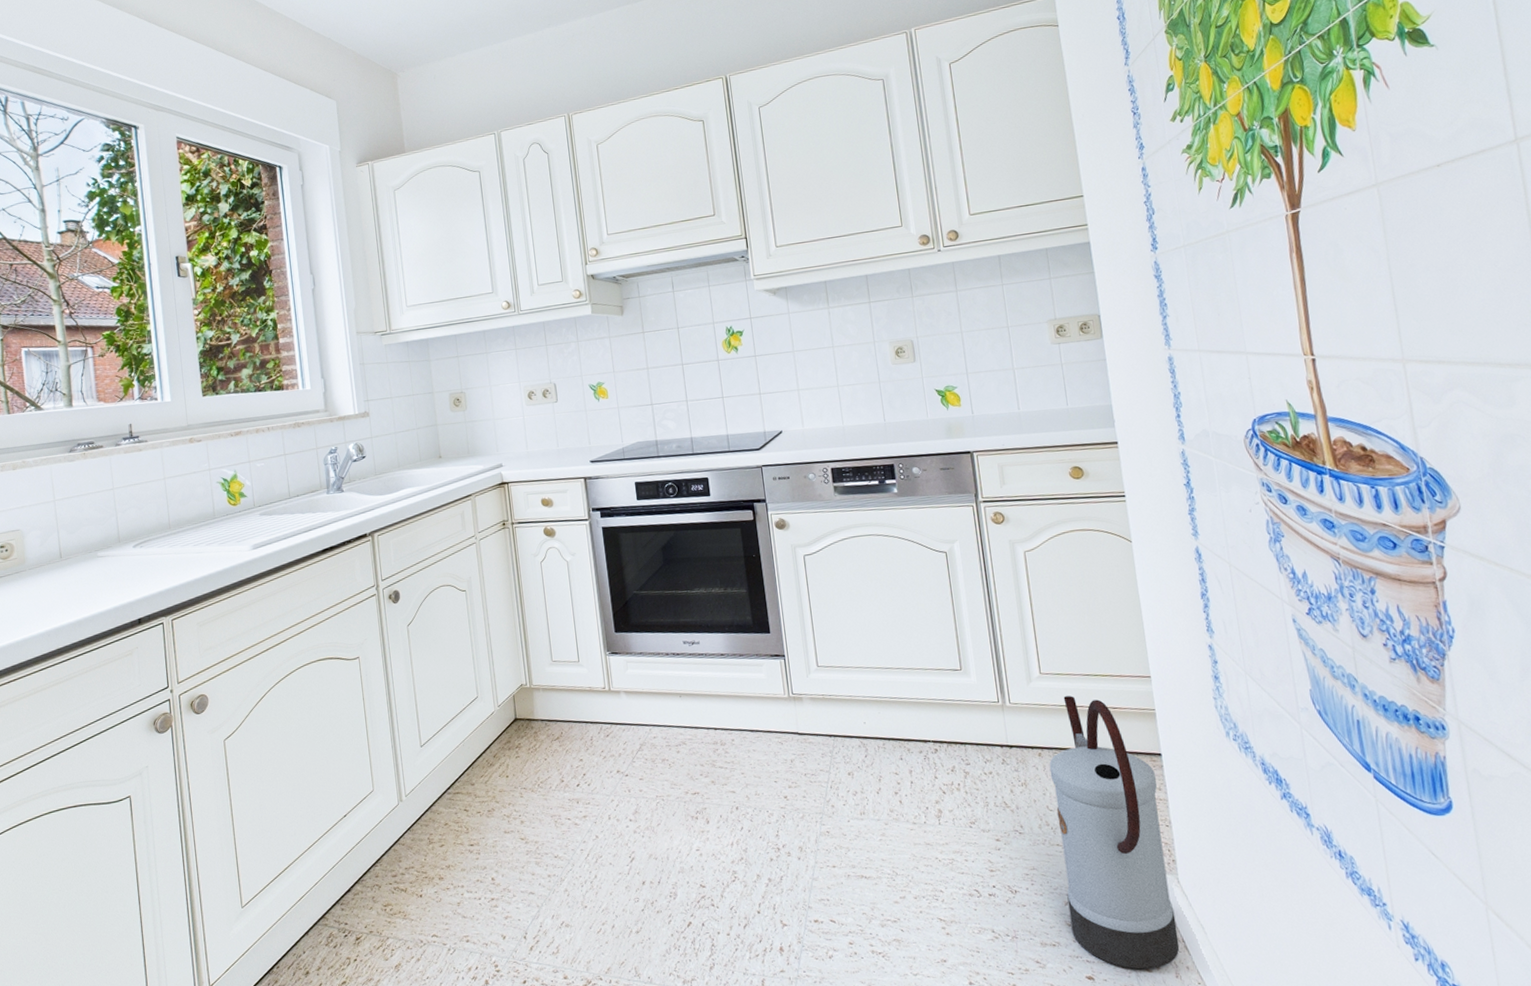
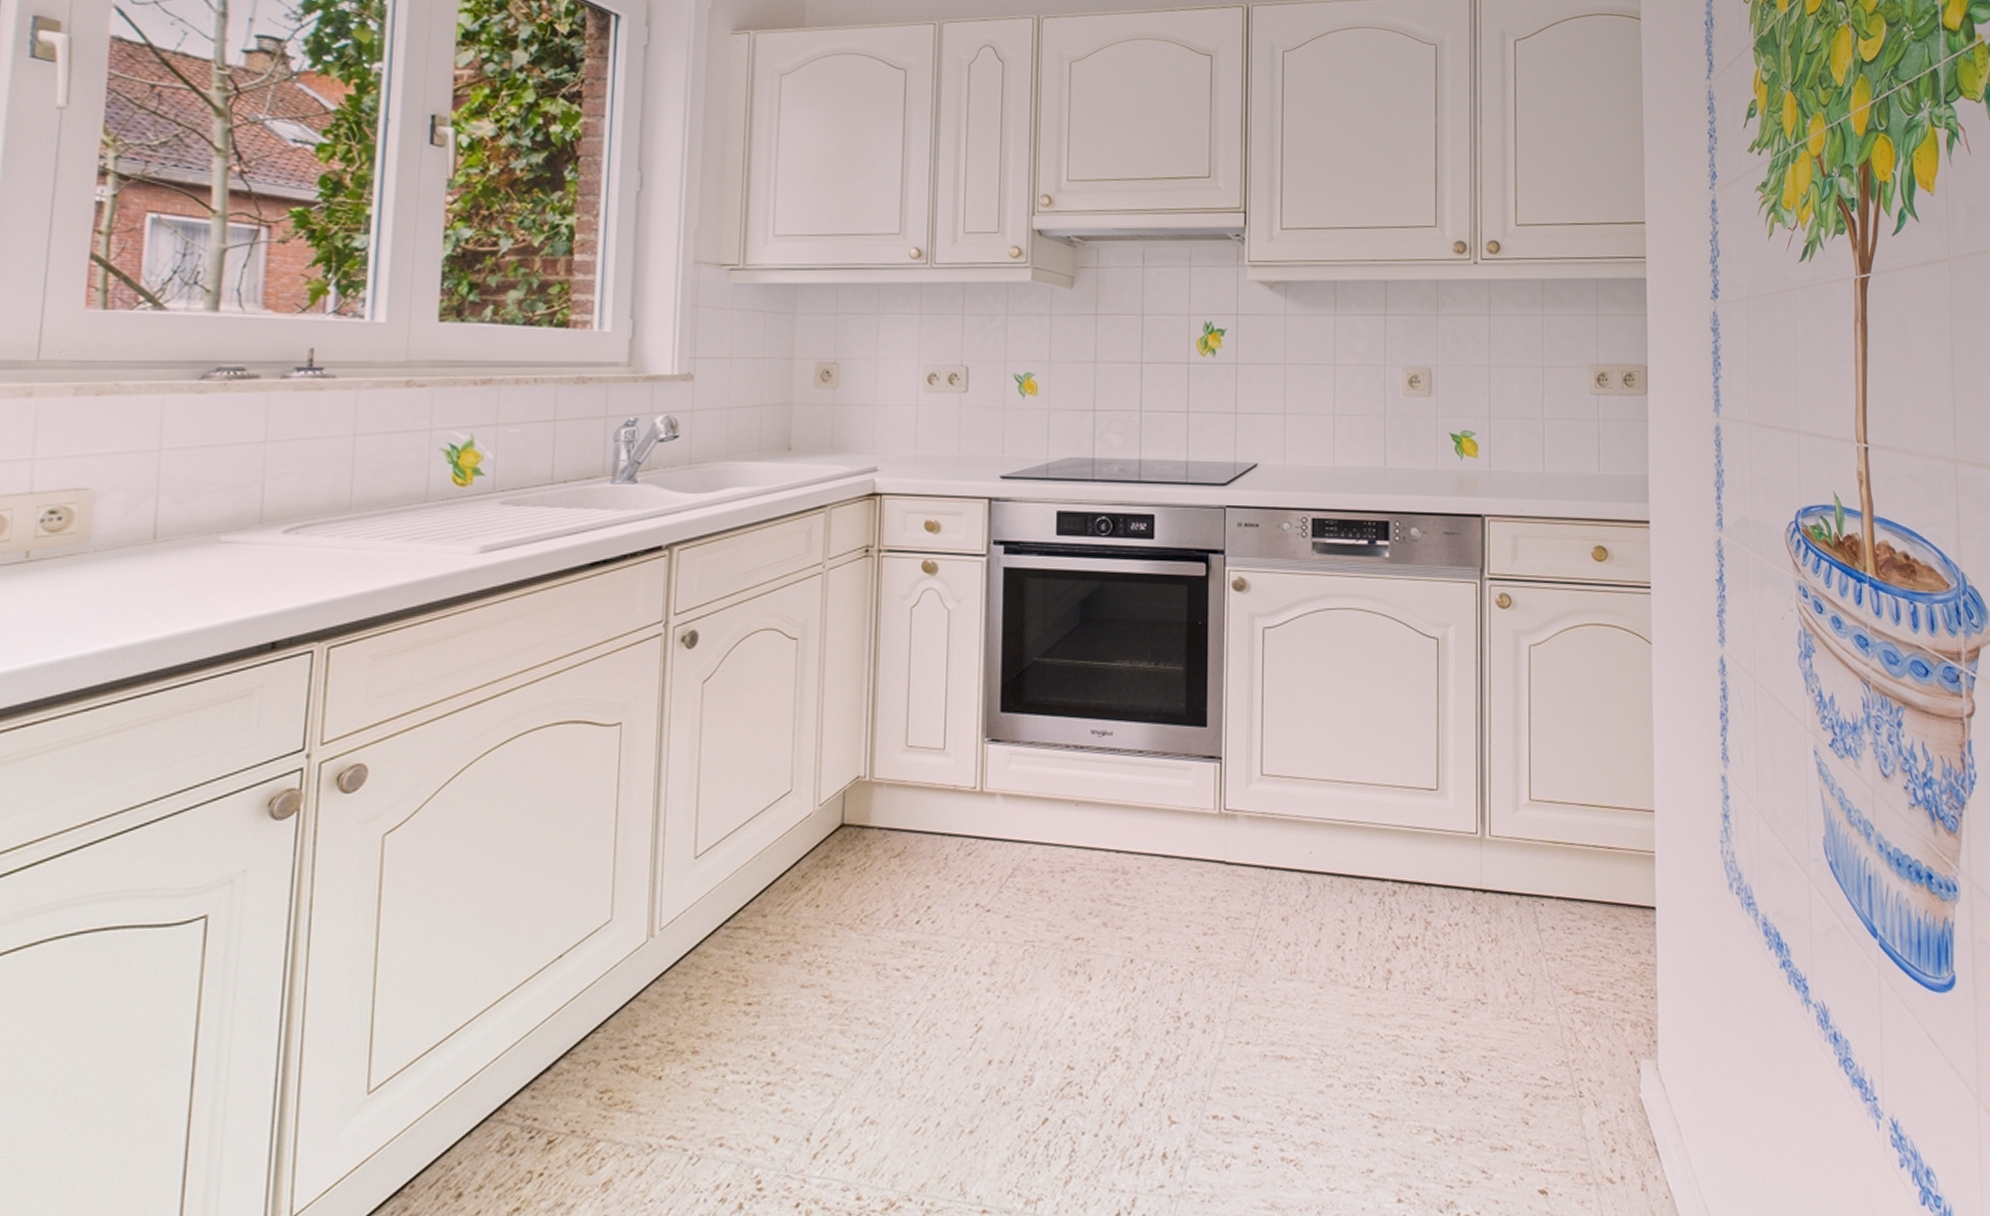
watering can: present [1049,696,1180,970] -> none [1526,830,1650,1181]

